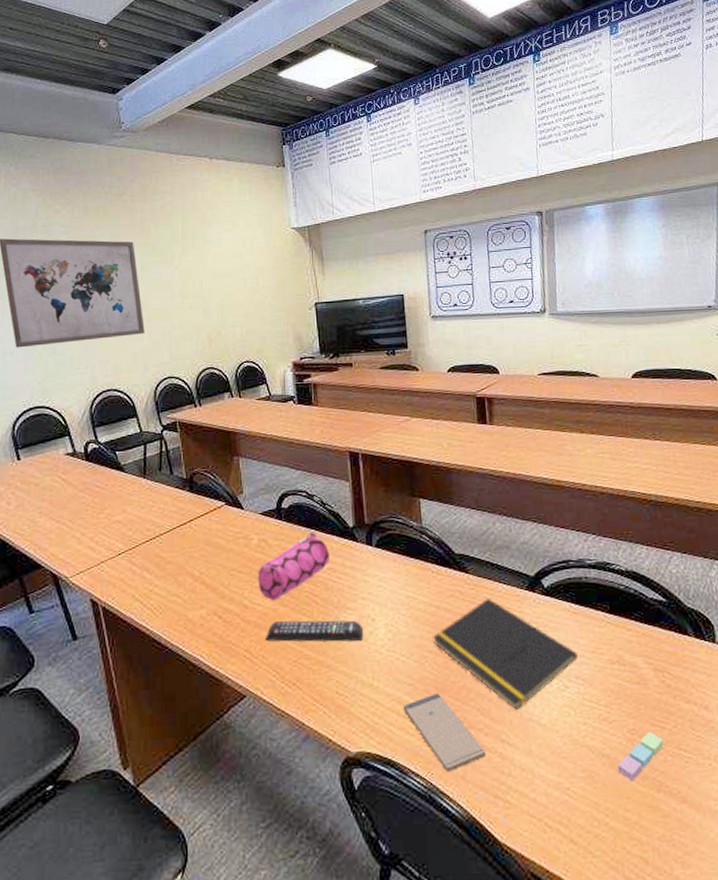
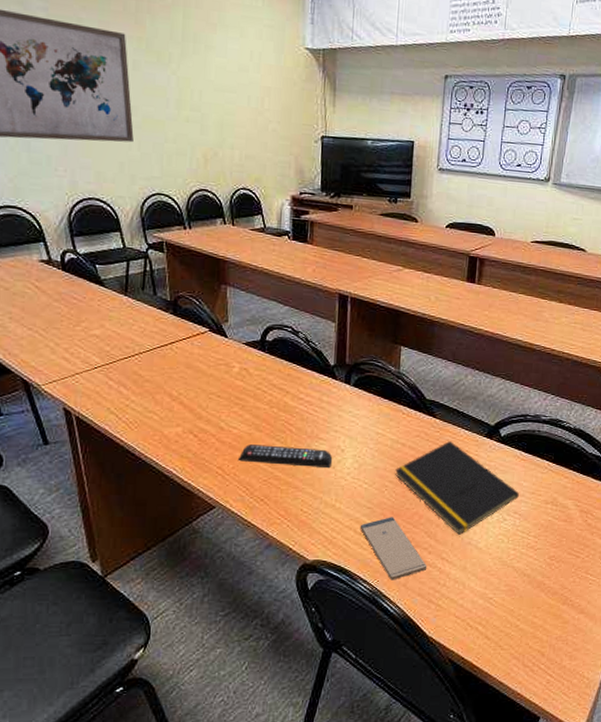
pencil case: present [258,531,330,600] -> none [236,365,308,425]
sticky notes: present [617,732,664,782] -> none [534,559,576,596]

